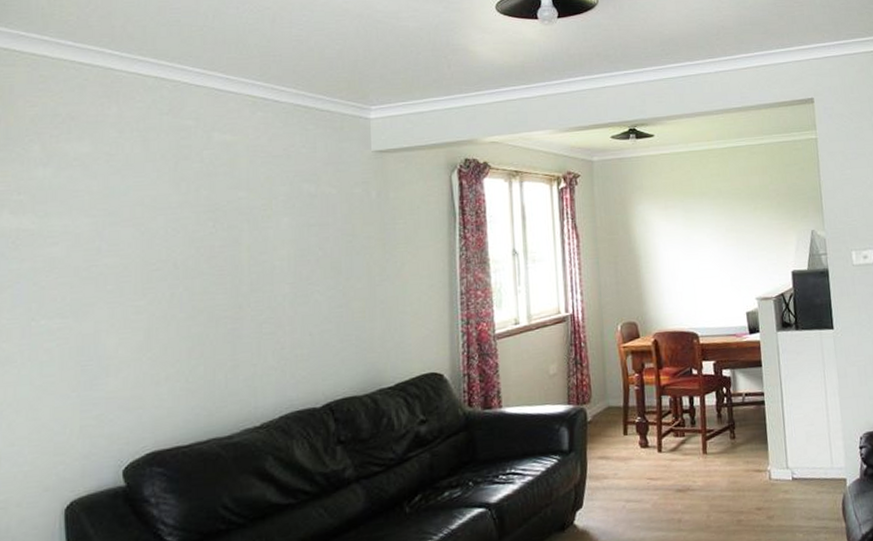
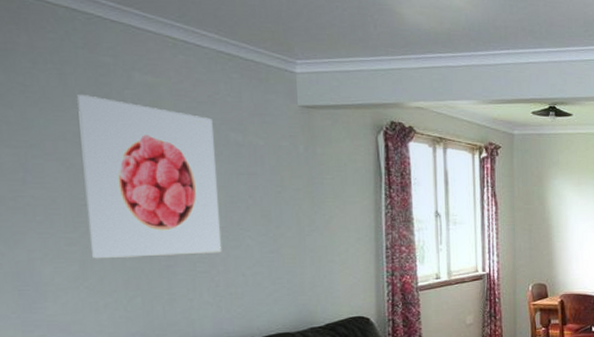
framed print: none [157,159,290,327] -> present [77,95,223,259]

